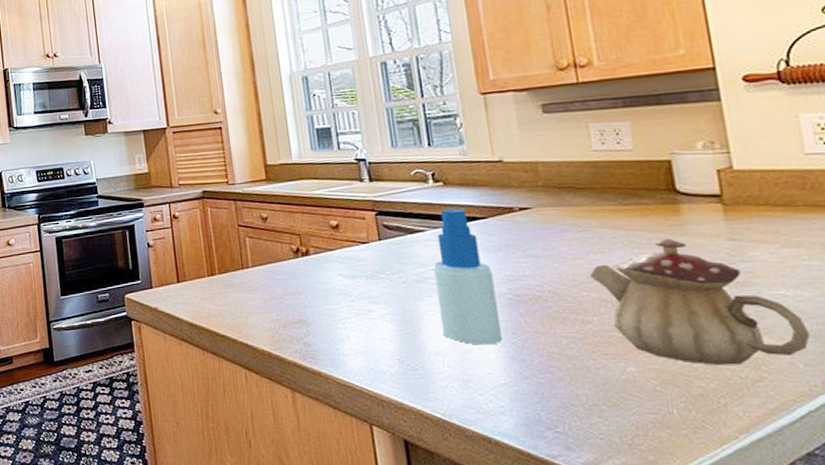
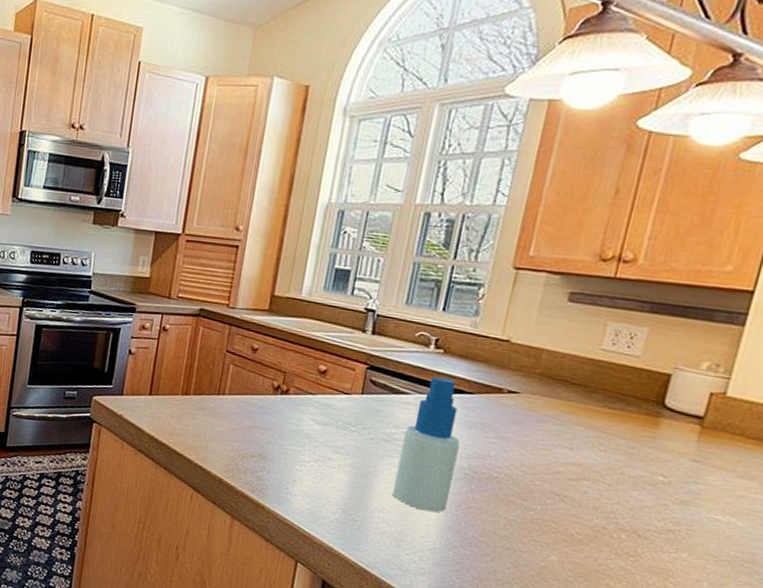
teapot: present [589,238,811,365] -> none [549,447,727,574]

